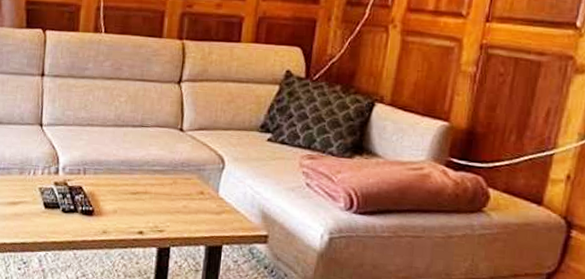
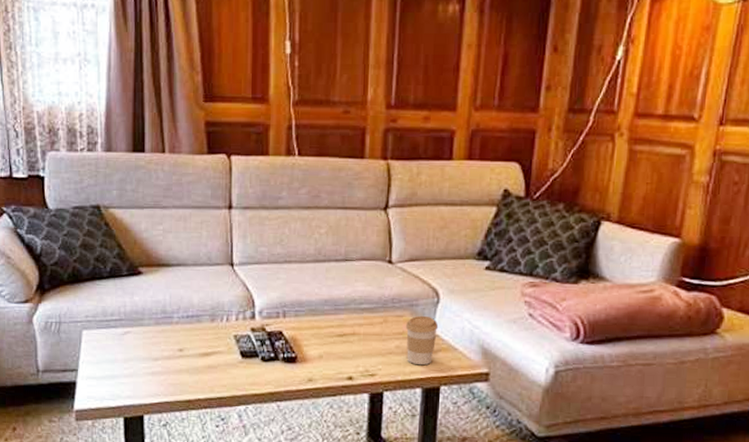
coffee cup: none [192,179,223,225] -> present [405,315,439,366]

